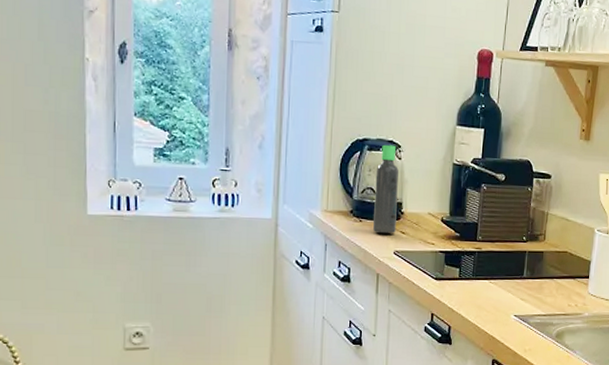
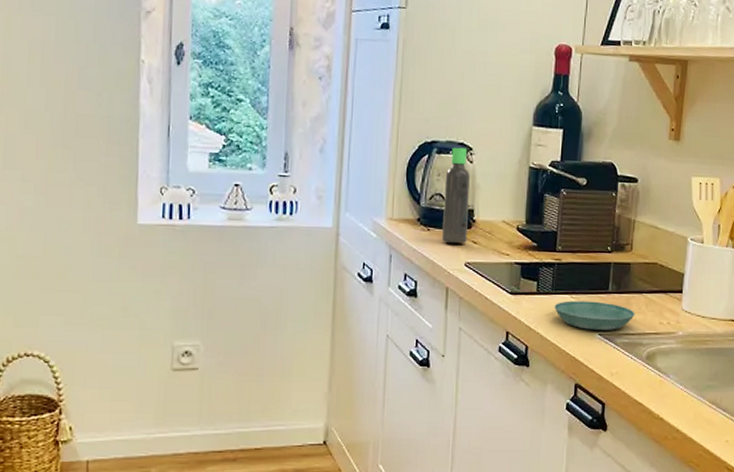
saucer: none [474,285,547,312] -> present [554,300,635,330]

